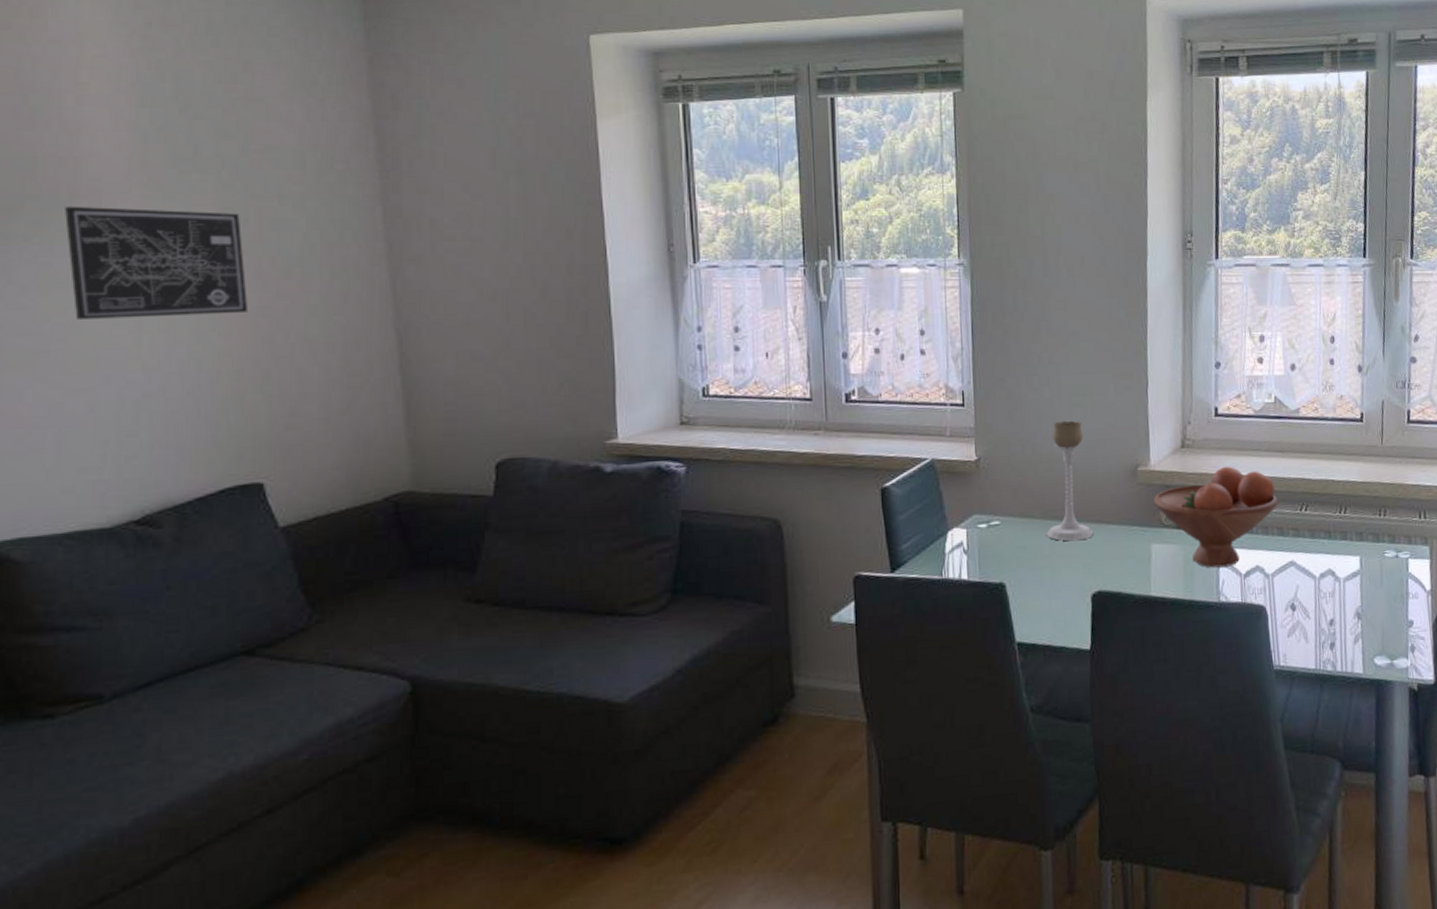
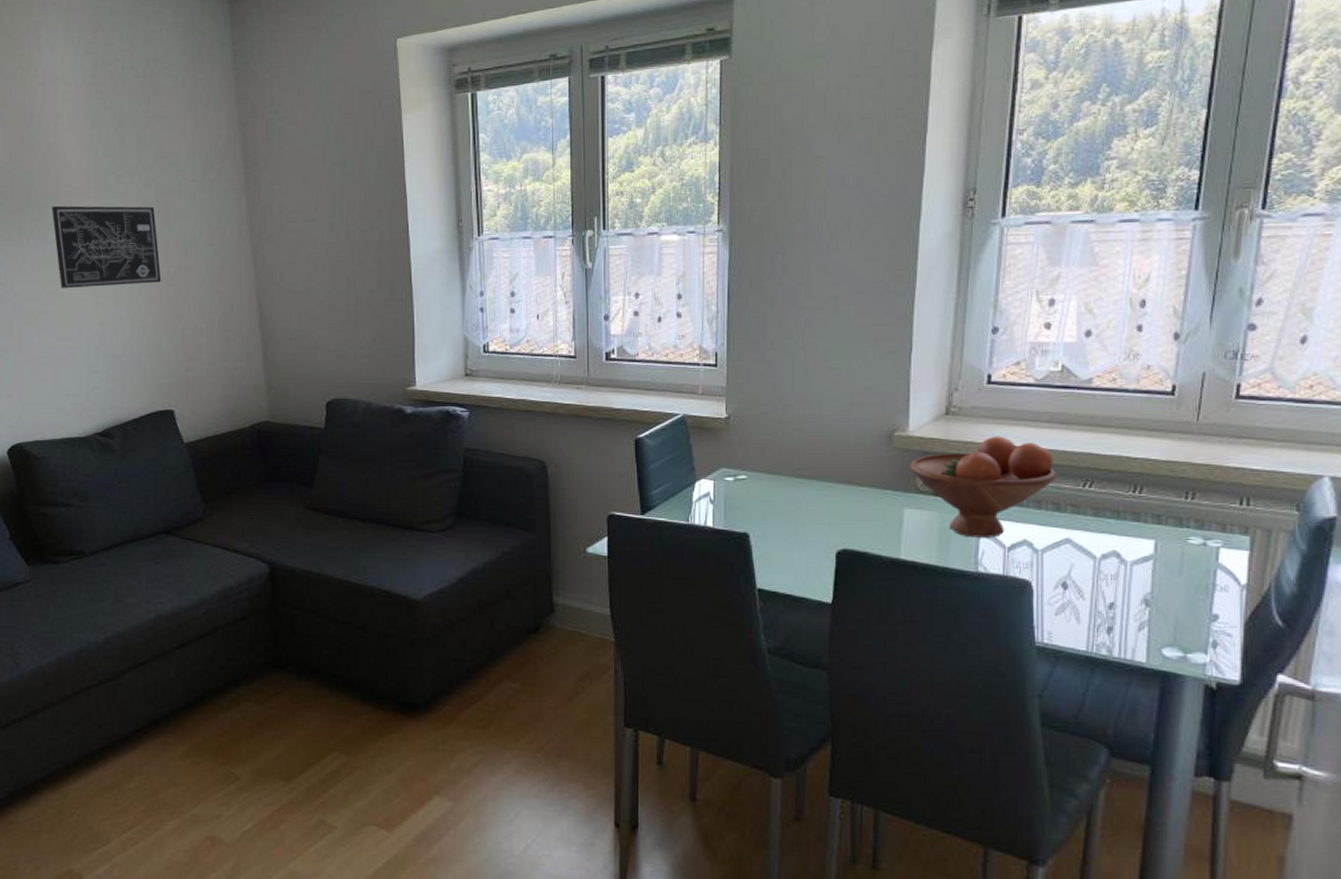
candle holder: present [1046,420,1094,542] -> none [793,383,842,500]

